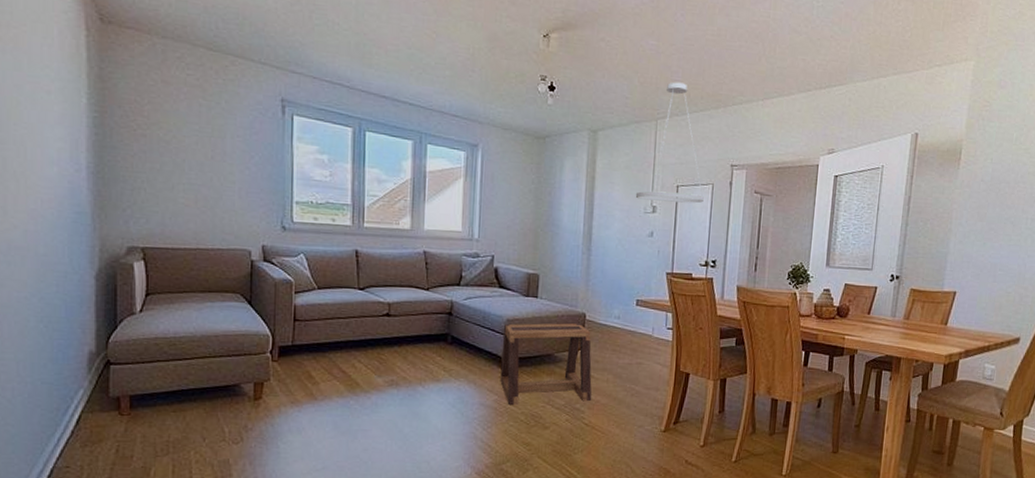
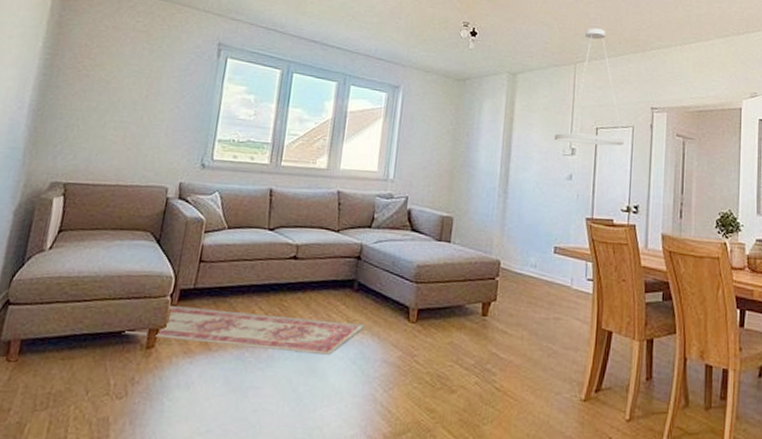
rug: none [228,362,461,400] -> present [122,306,365,355]
stool: present [500,322,592,406] -> none [406,270,506,364]

